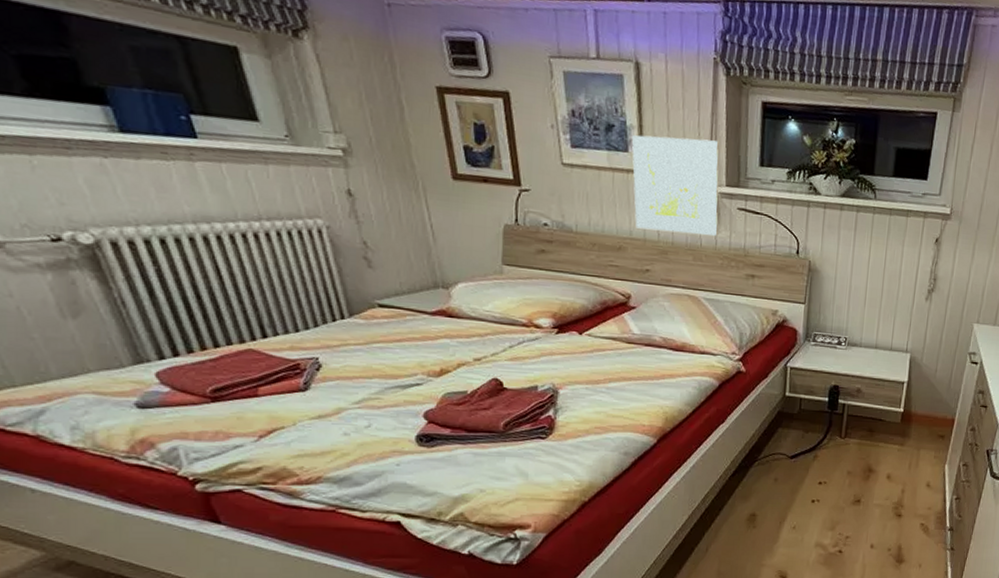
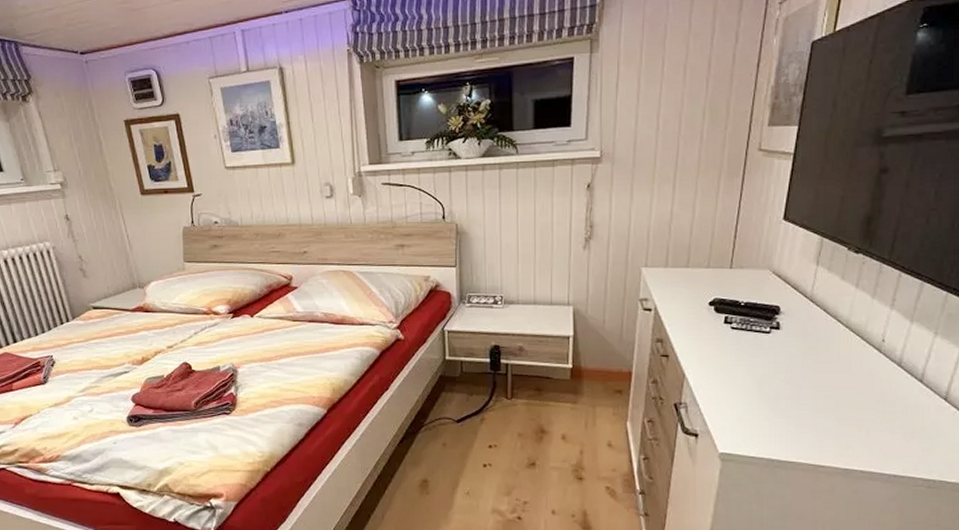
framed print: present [631,135,719,236] -> none [281,124,365,215]

